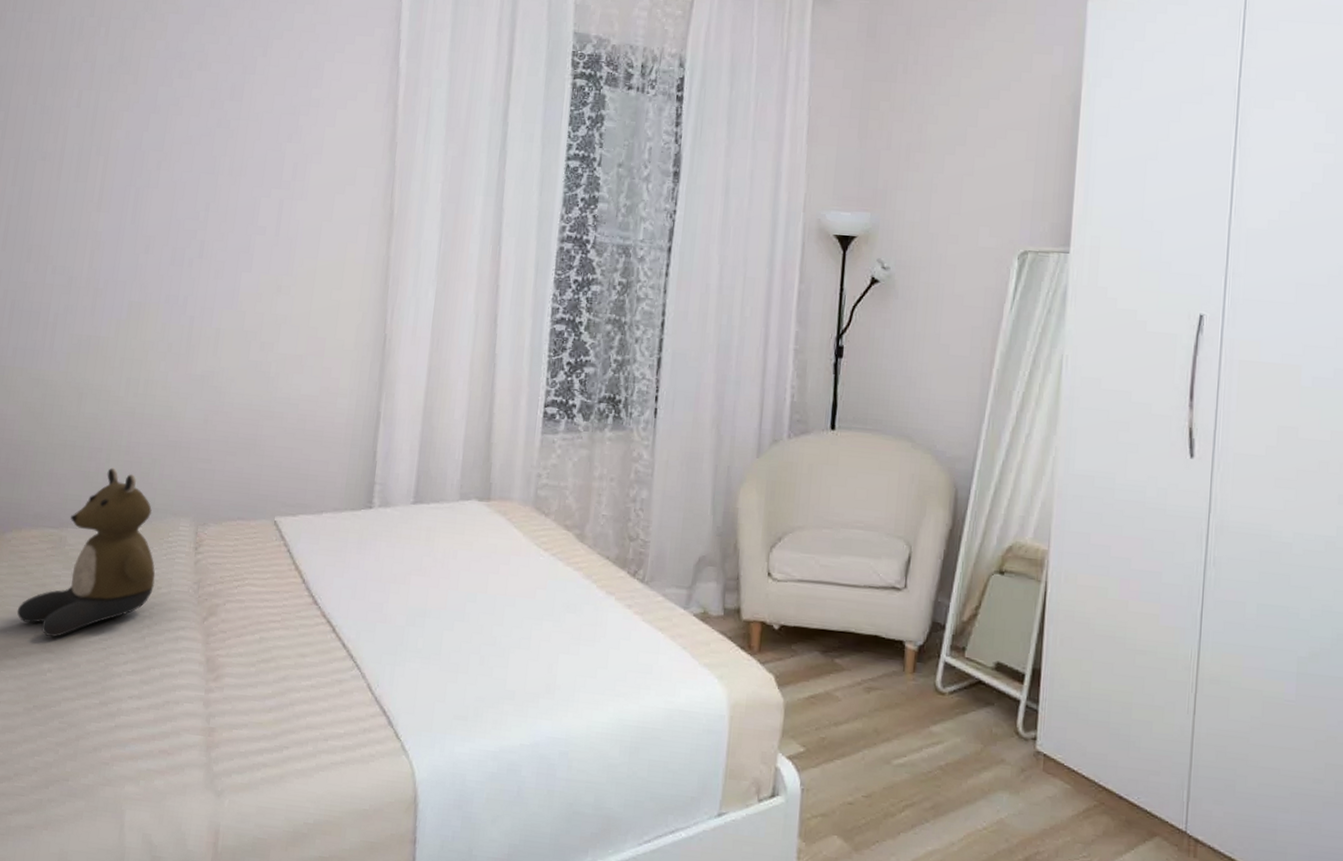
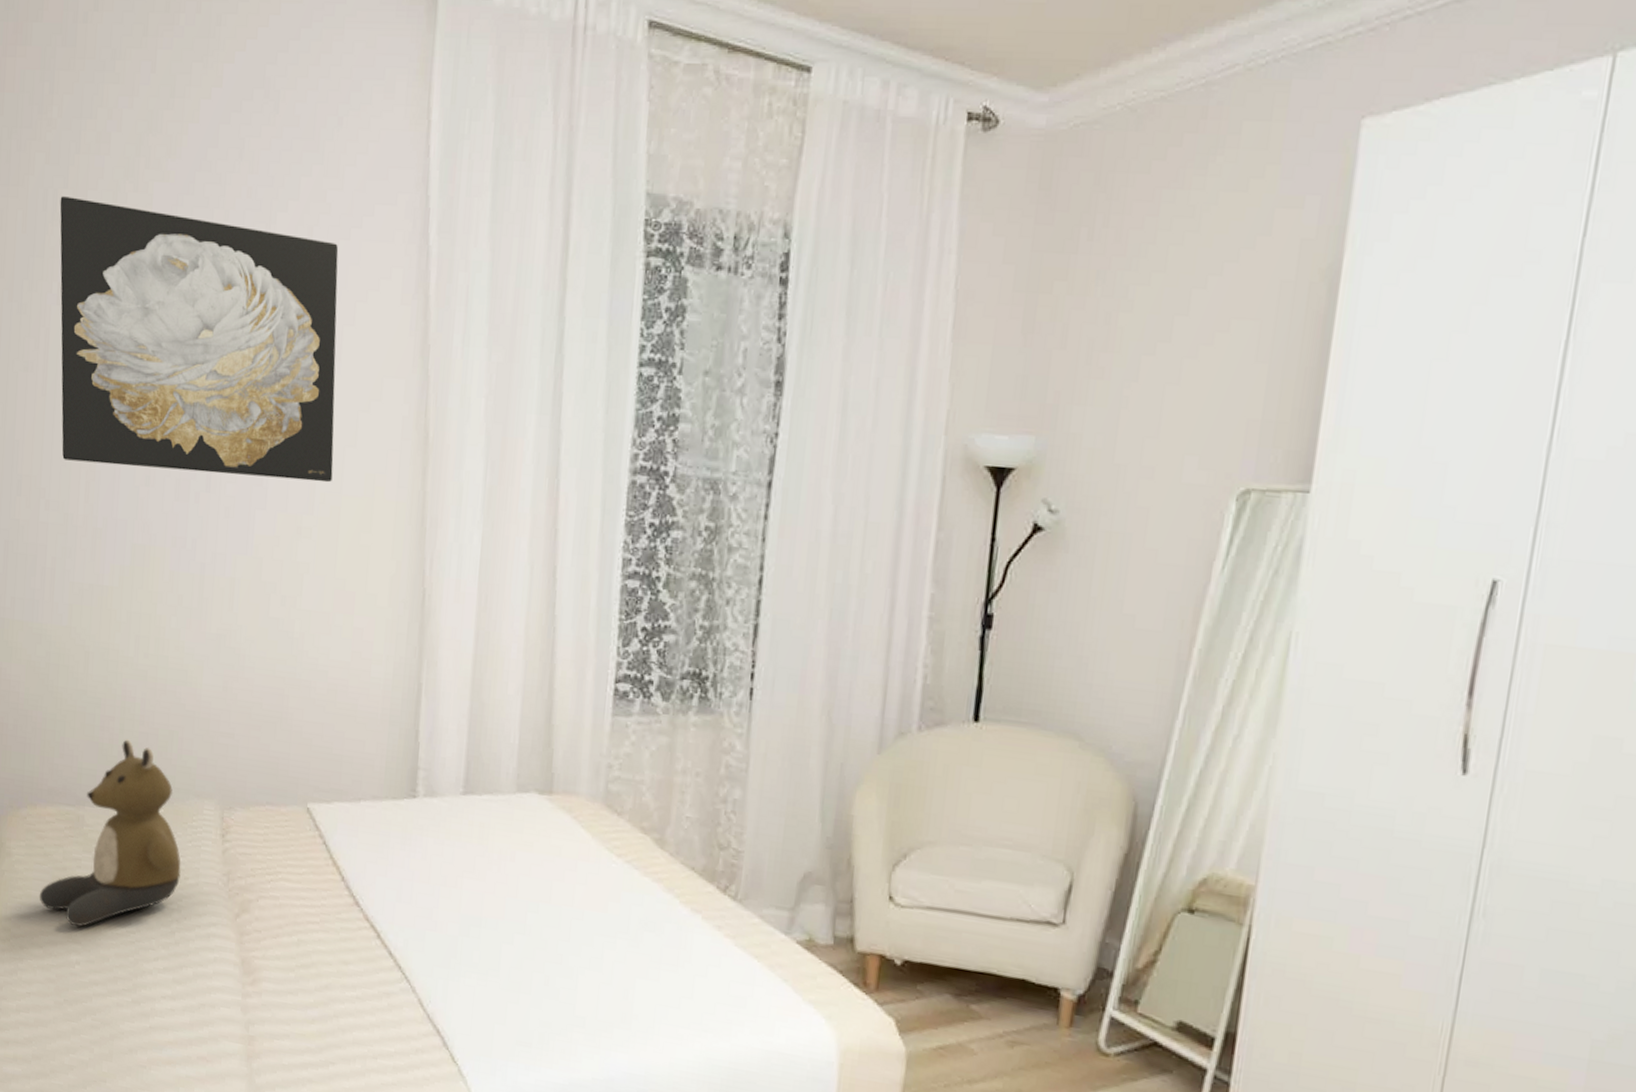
wall art: none [71,23,324,250] -> present [59,196,339,483]

